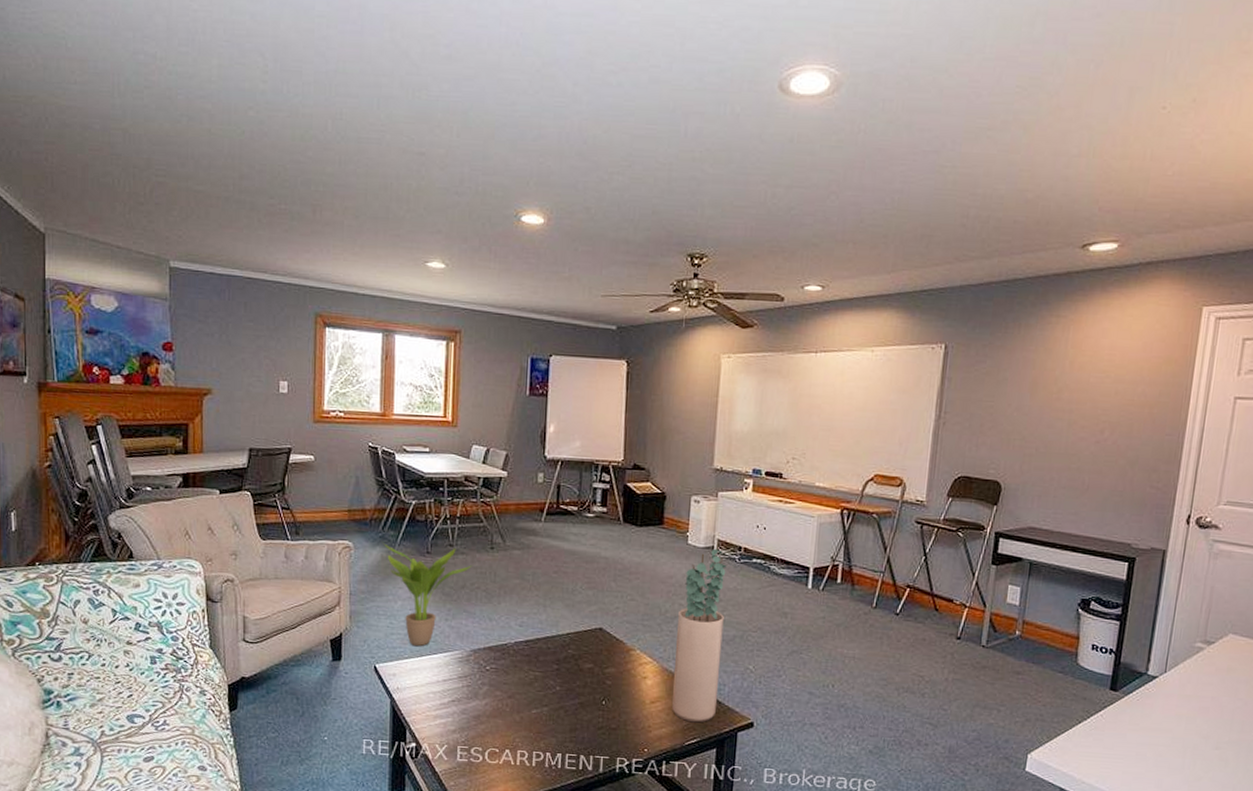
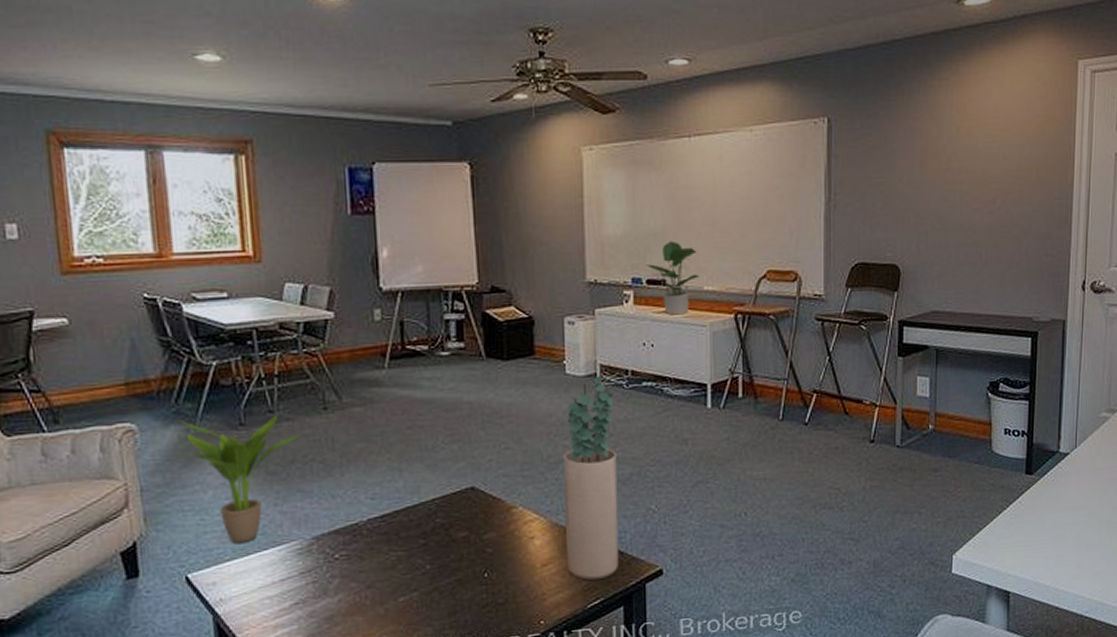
potted plant: none [766,440,813,505] -> present [645,241,699,316]

